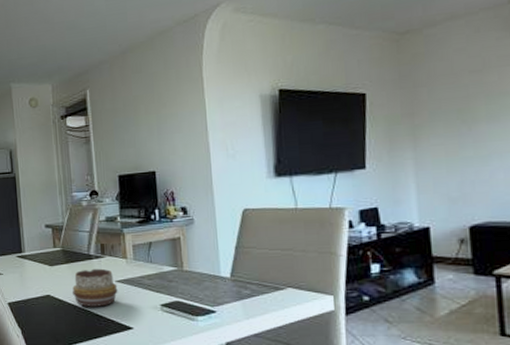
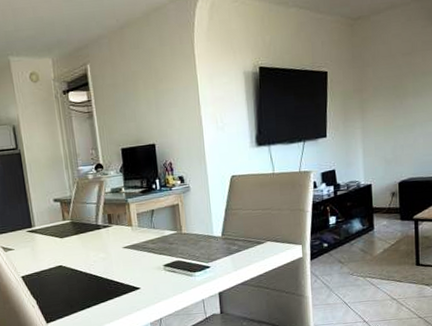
decorative bowl: present [72,268,118,307] -> none [83,237,125,273]

